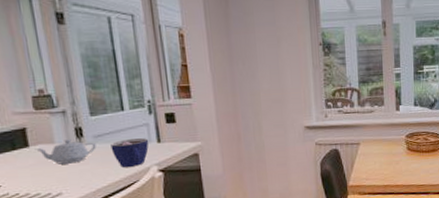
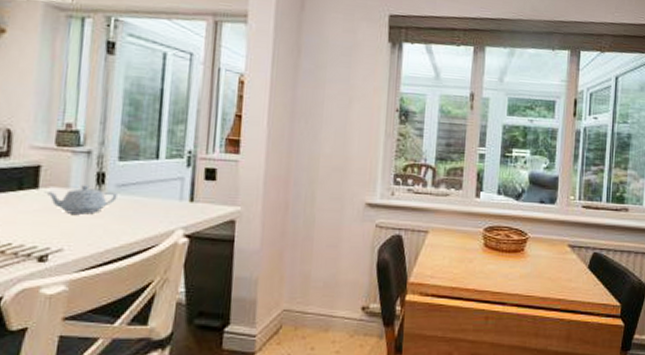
cup: present [110,138,149,167] -> none [133,193,180,227]

